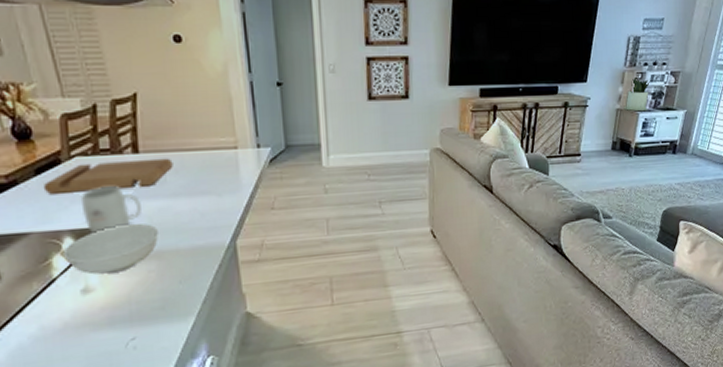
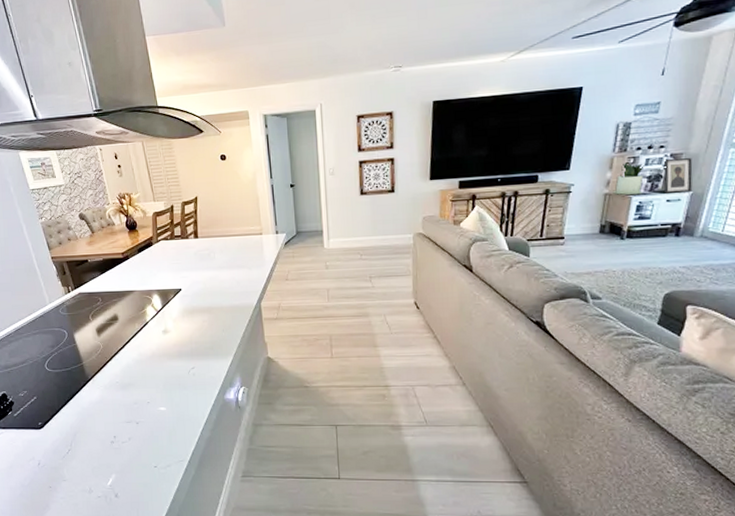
cutting board: present [42,158,173,194] -> none [142,241,220,265]
bowl: present [62,223,160,275] -> none [152,287,210,321]
mug: present [80,186,141,235] -> none [163,261,199,294]
picture frame: none [665,77,687,111] -> present [664,158,693,193]

